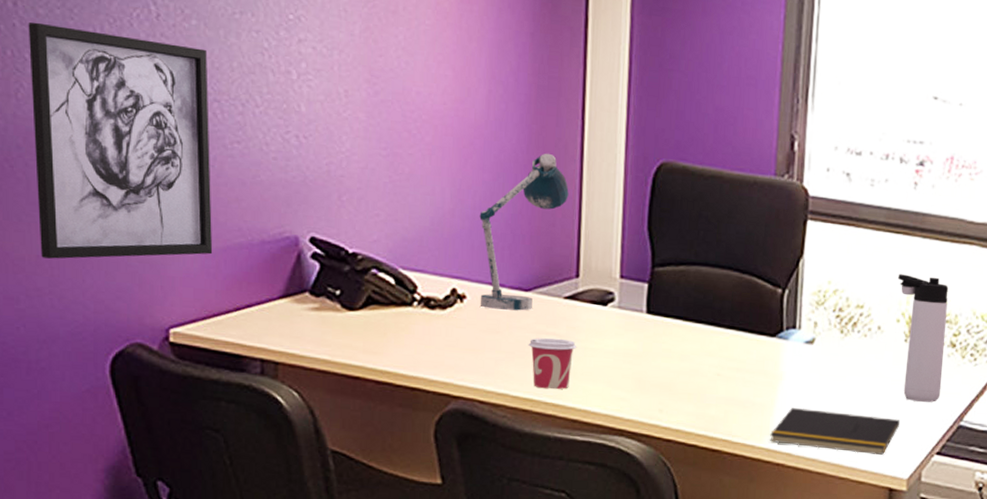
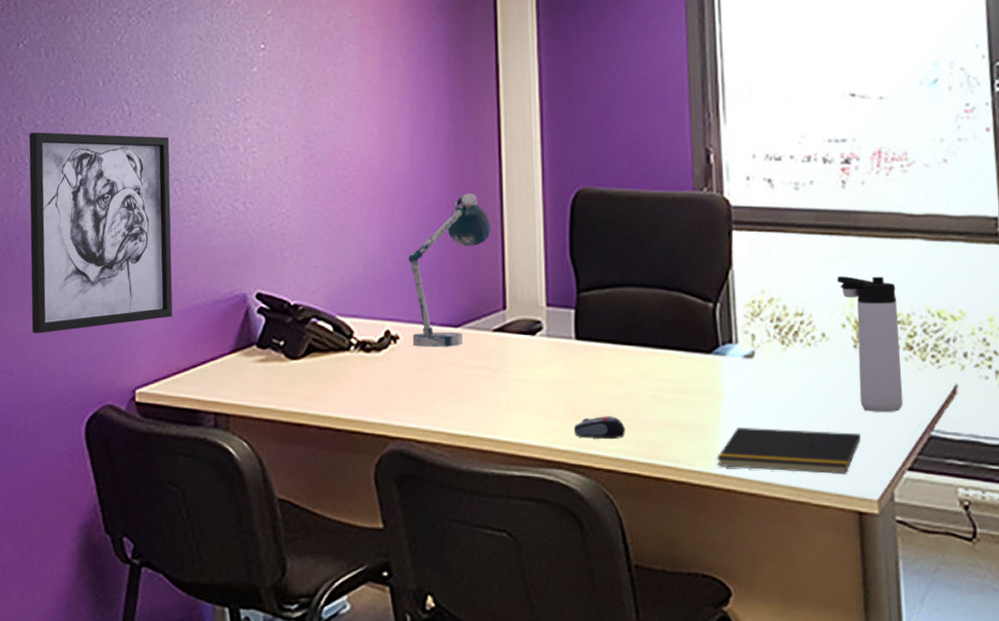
cup: present [528,338,577,390] -> none [460,371,509,424]
computer mouse: none [637,389,687,411] -> present [573,416,625,439]

